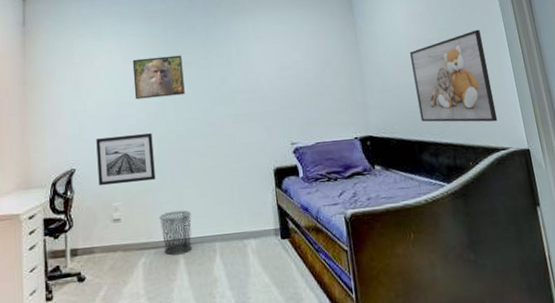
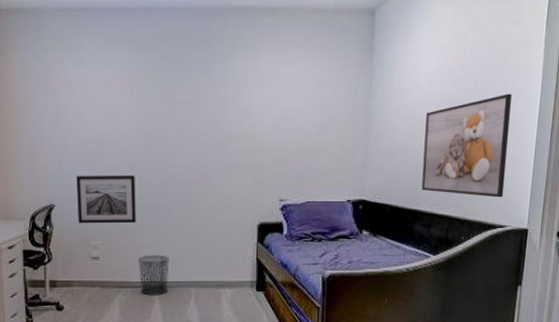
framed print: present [132,55,185,100] -> none [117,92,173,138]

